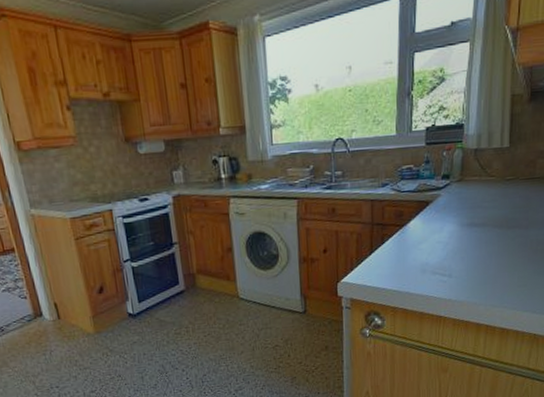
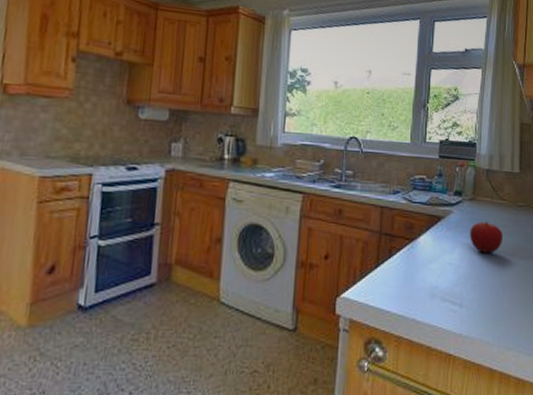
fruit: none [458,199,490,228] -> present [470,221,503,253]

